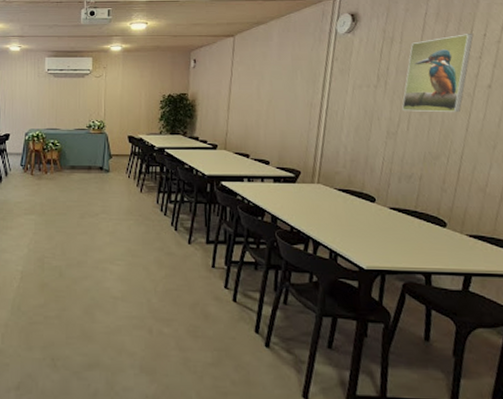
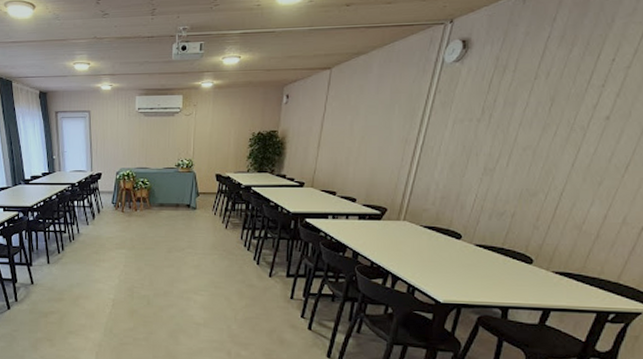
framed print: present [402,34,474,113] -> none [505,59,600,147]

